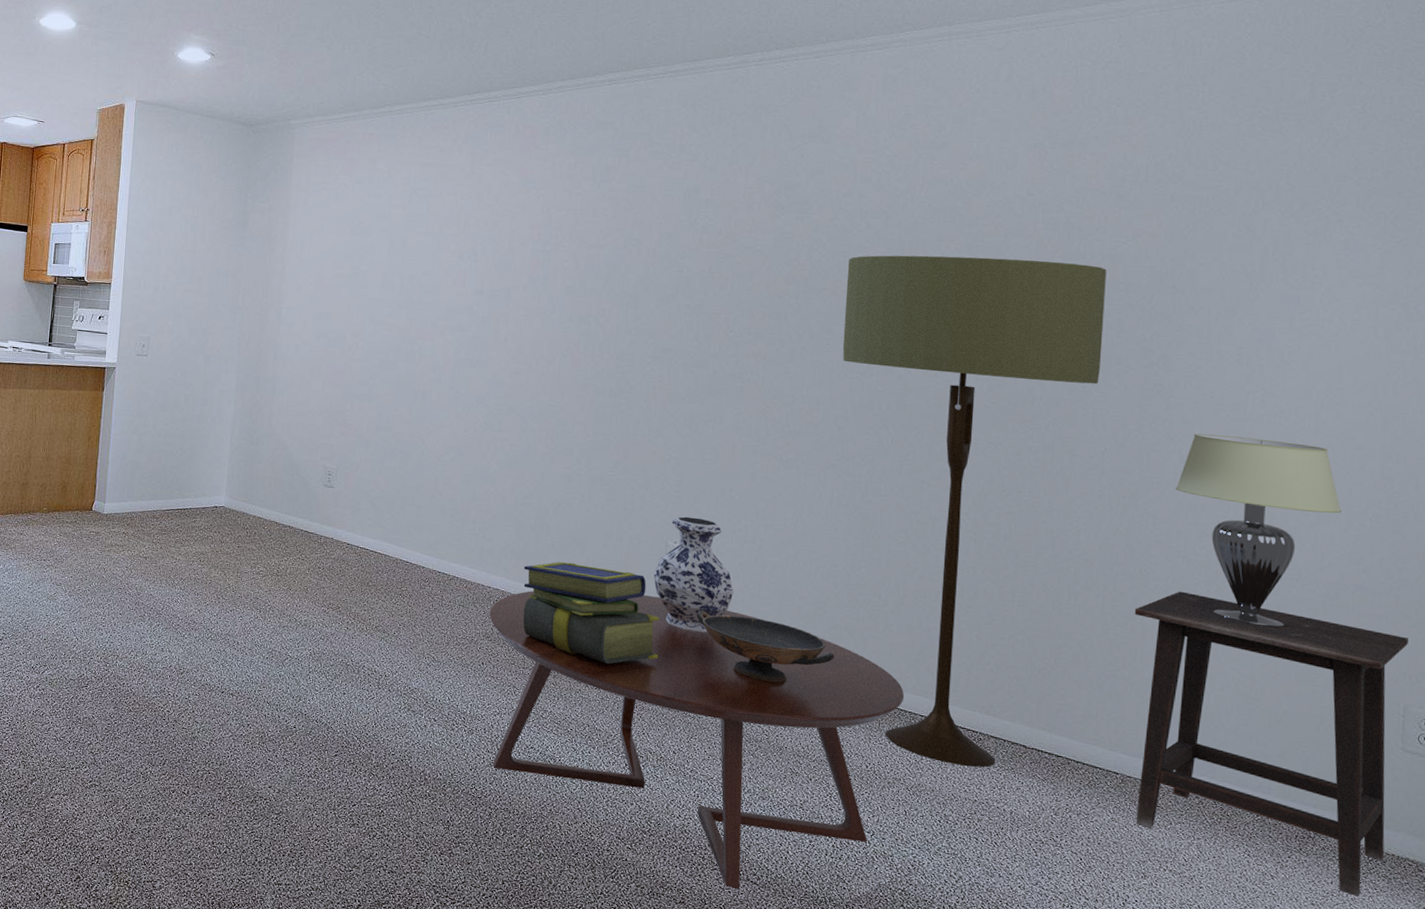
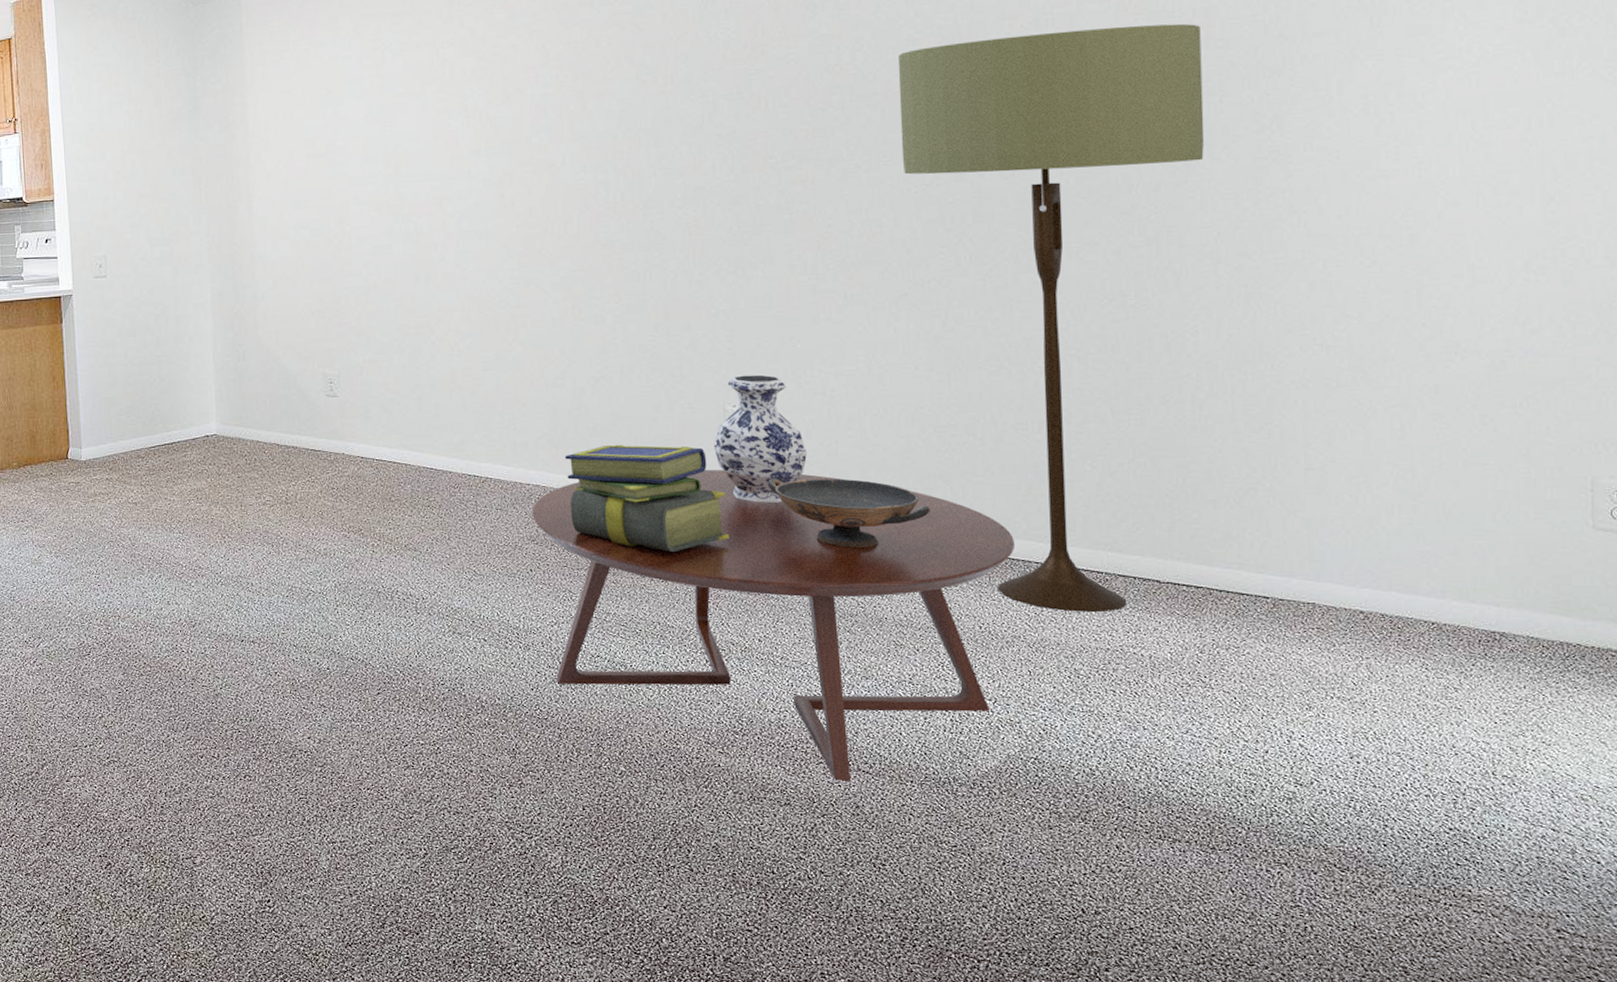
side table: present [1134,591,1408,897] -> none [1270,383,1590,699]
lampshade: present [1175,433,1341,628] -> none [1304,196,1500,411]

